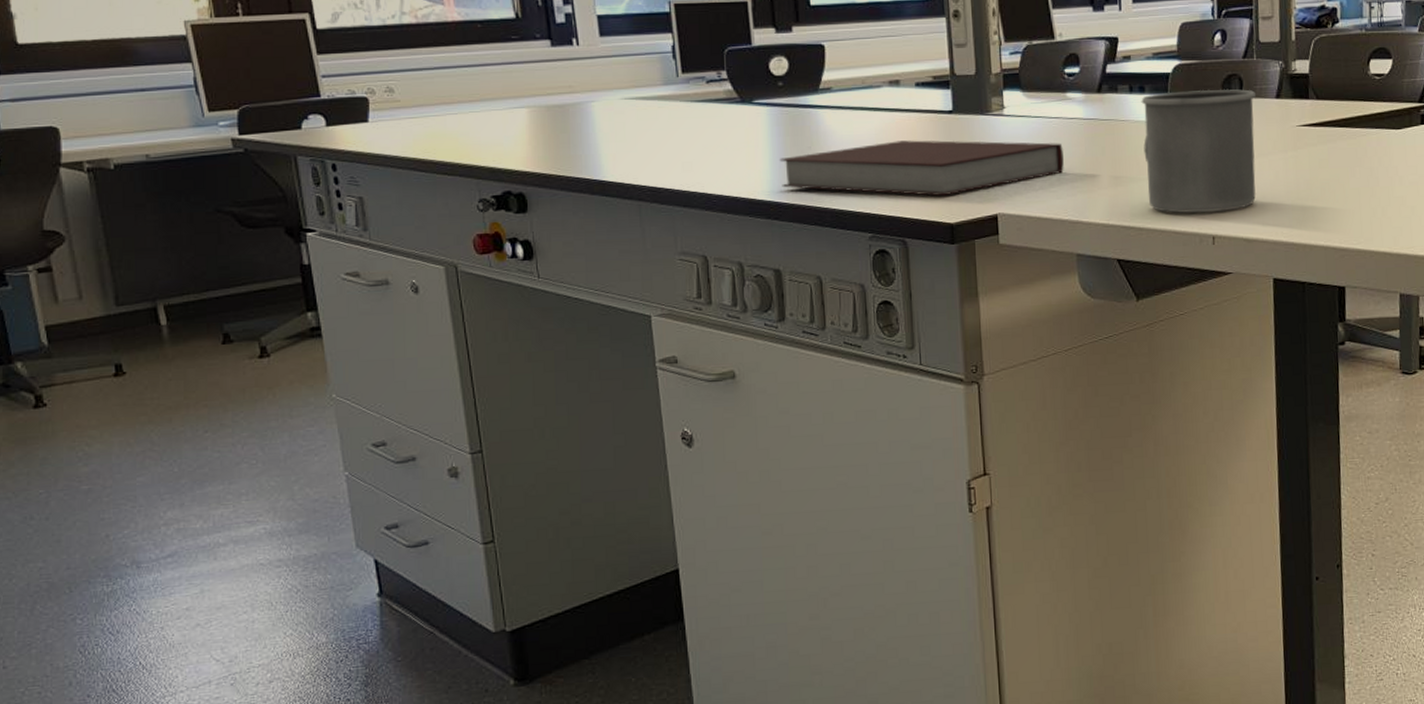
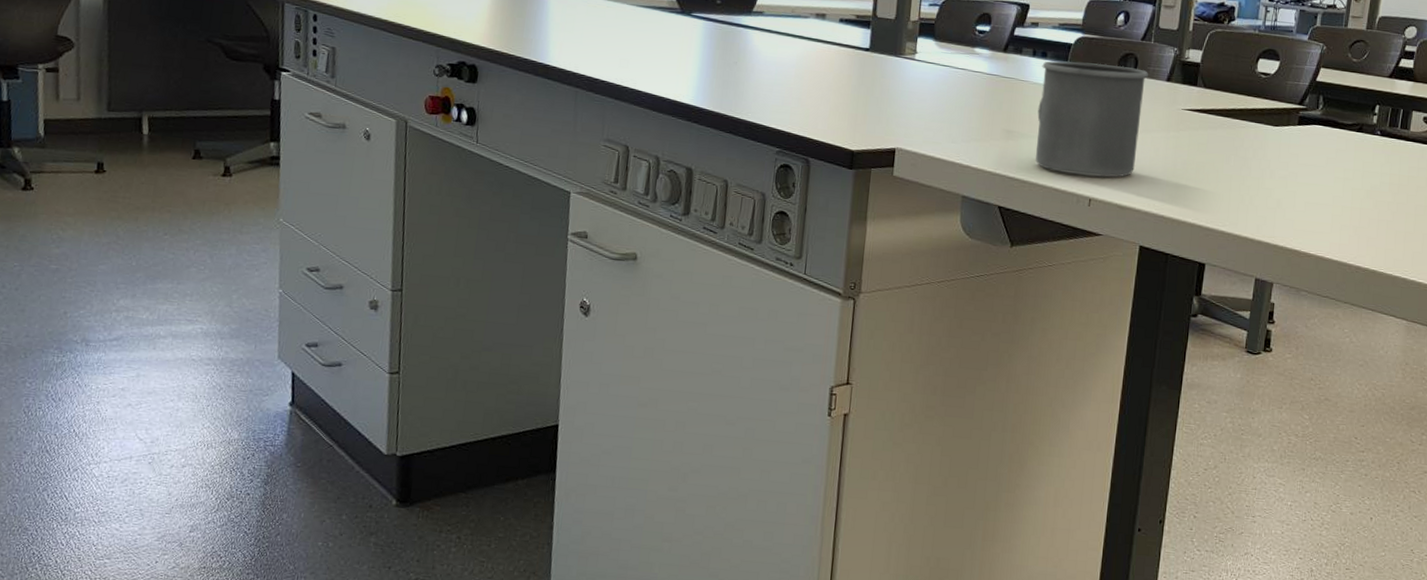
notebook: present [779,140,1064,197] -> none [705,67,964,125]

